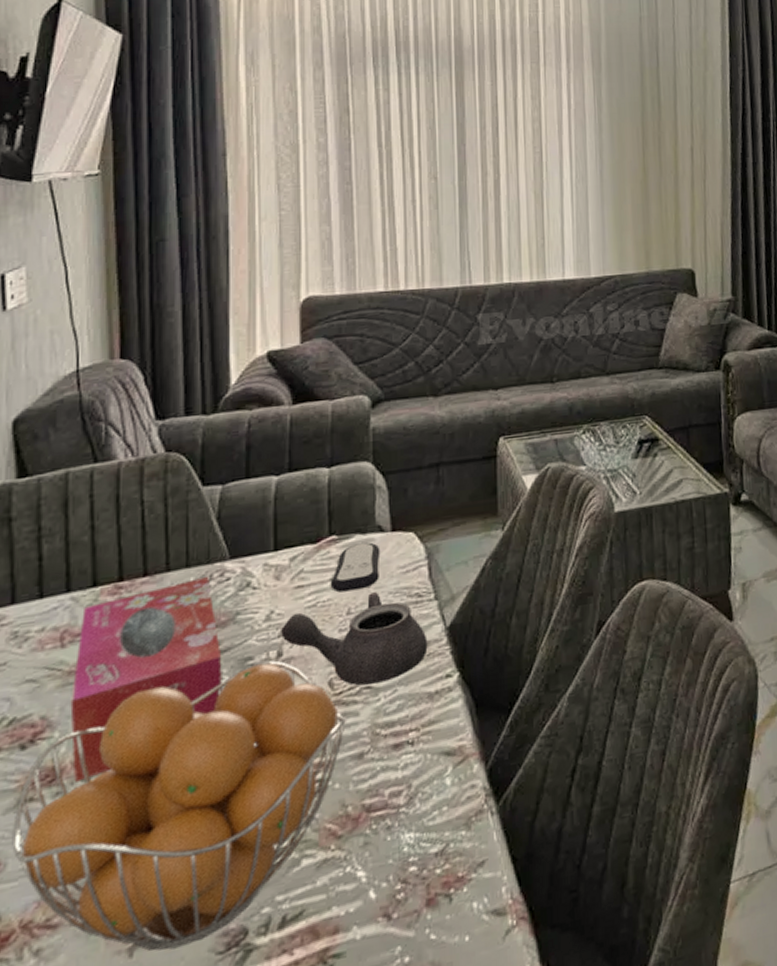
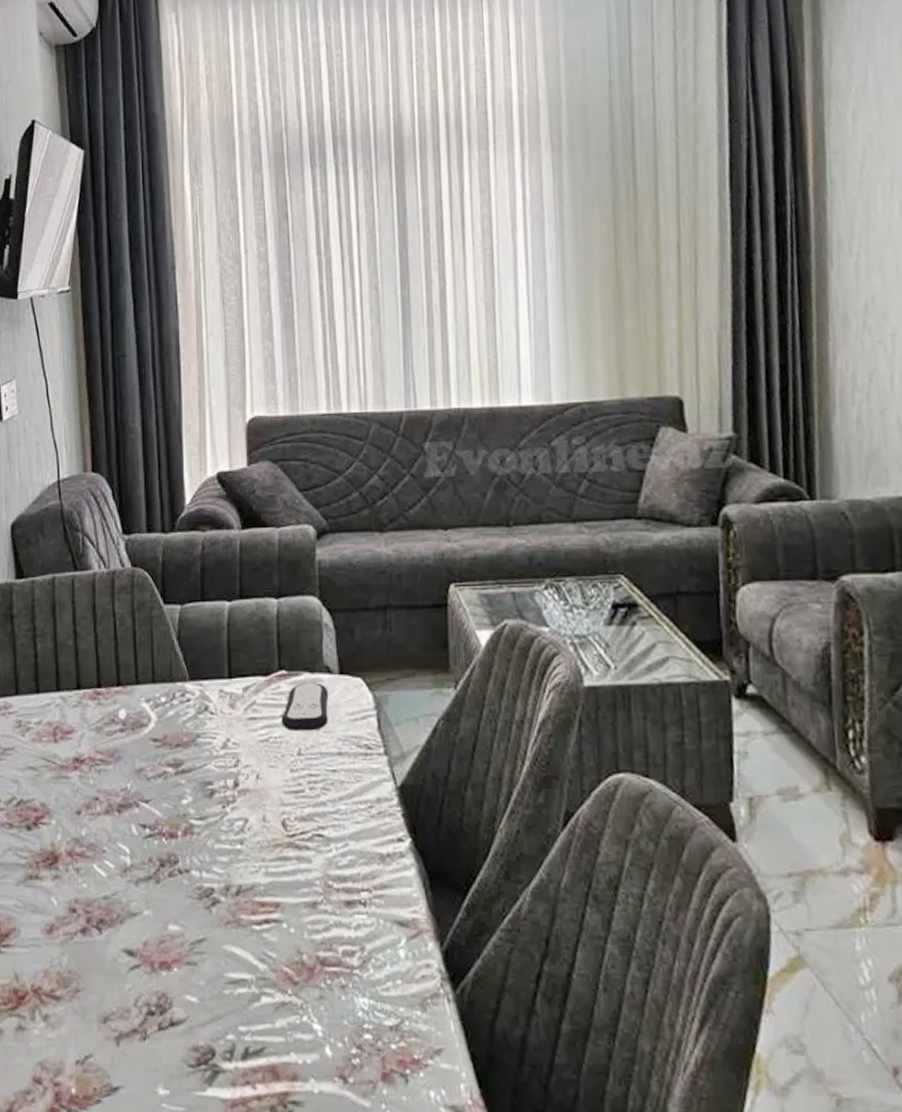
fruit basket: present [12,660,346,951] -> none [24,789,299,1050]
tissue box: present [70,577,222,782] -> none [63,695,186,870]
teapot: present [281,592,428,686] -> none [237,736,378,833]

